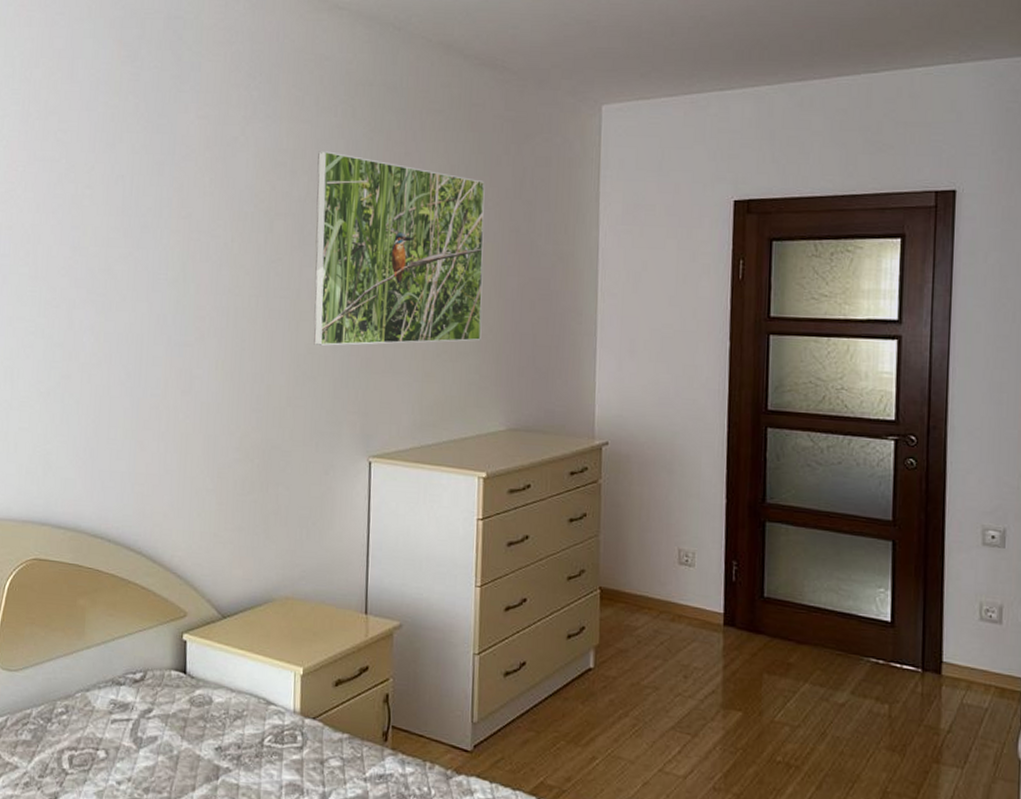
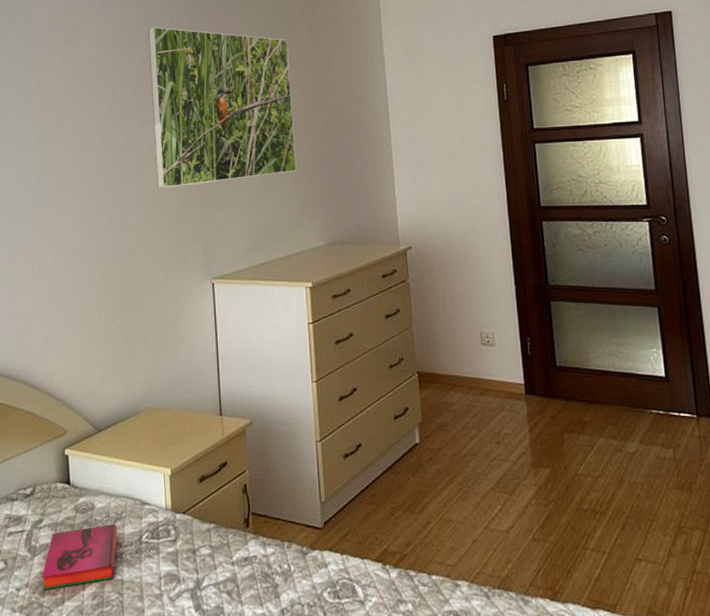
hardback book: none [146,721,237,787] -> present [42,523,118,590]

